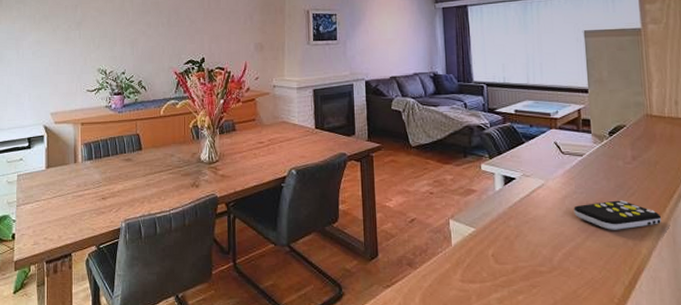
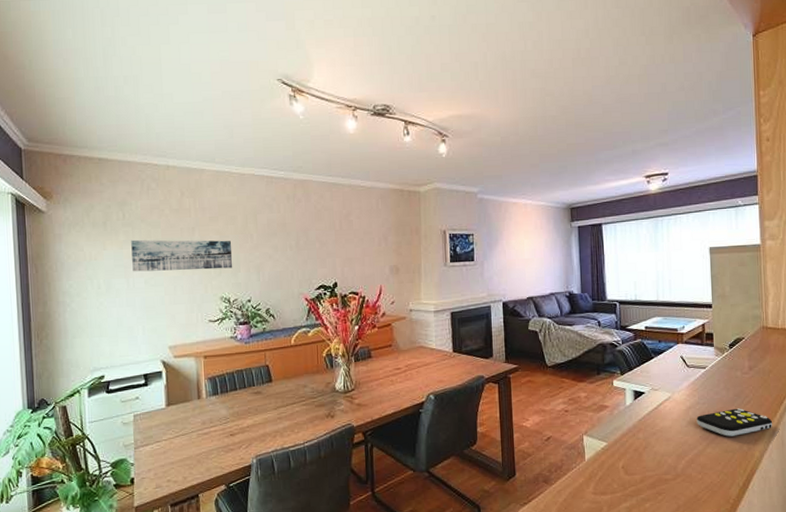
wall art: none [22,15,110,44] -> present [131,239,233,272]

